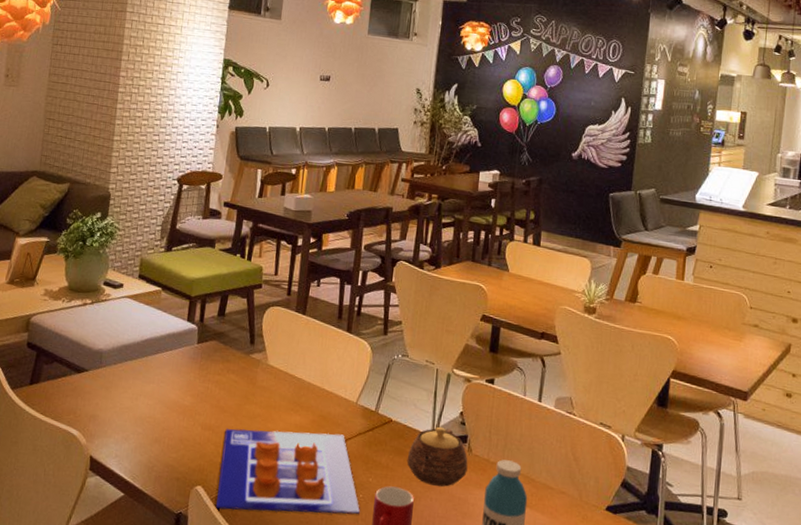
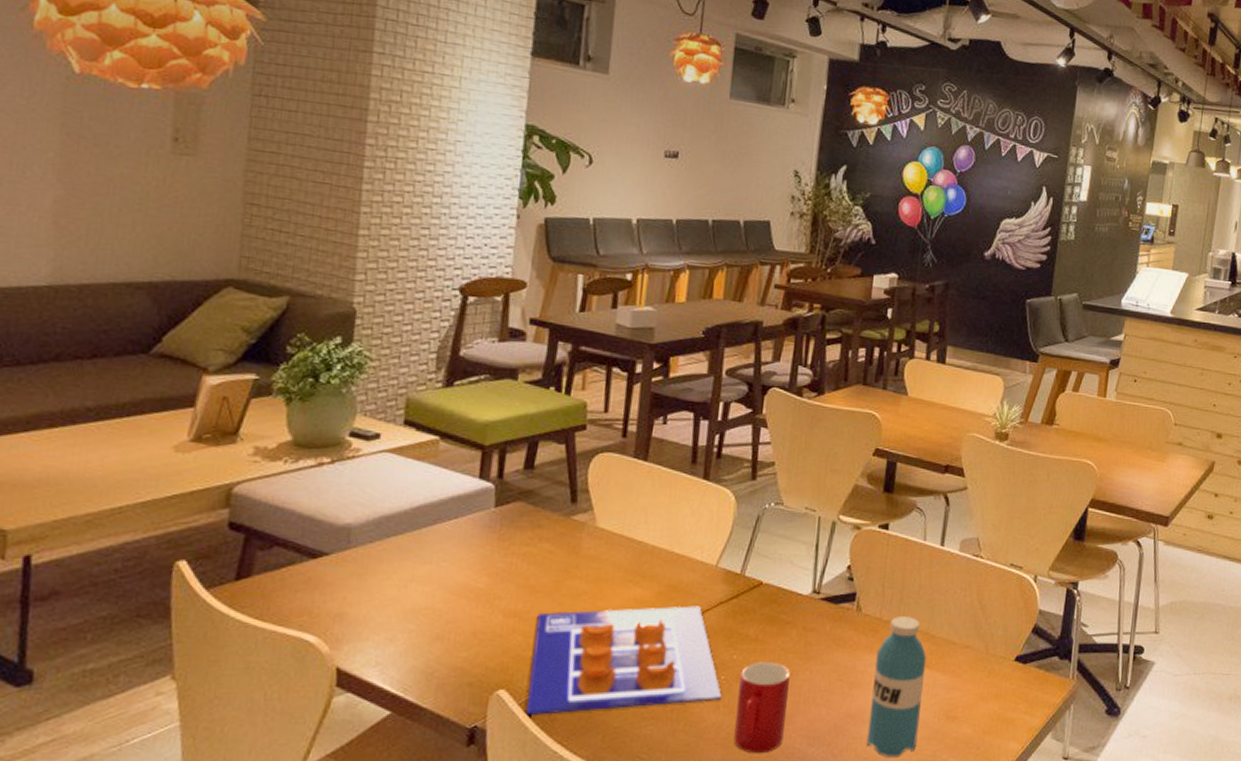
teapot: present [407,426,468,487] -> none [781,585,857,655]

